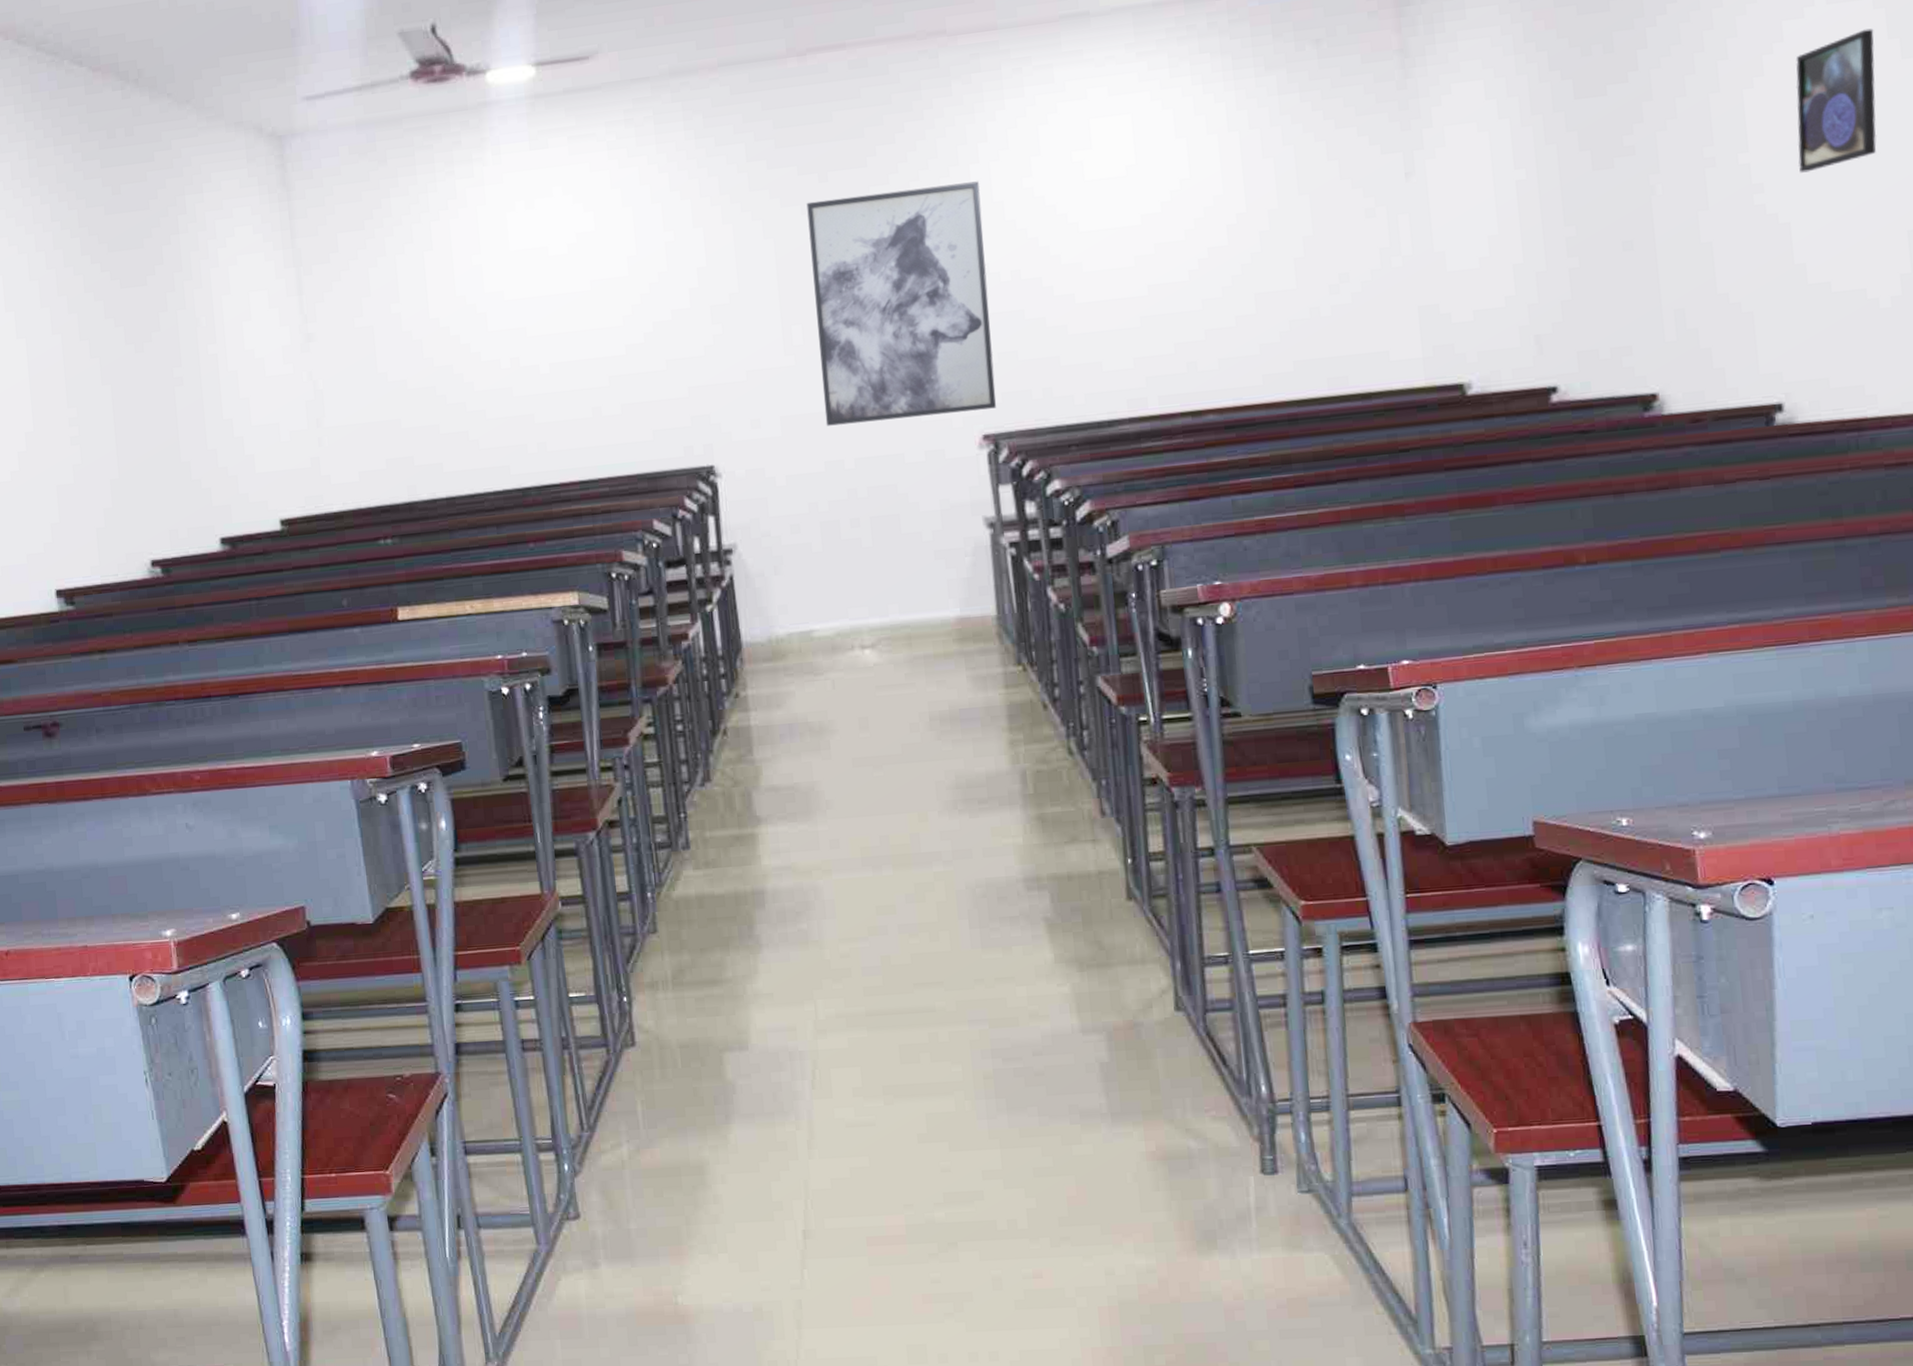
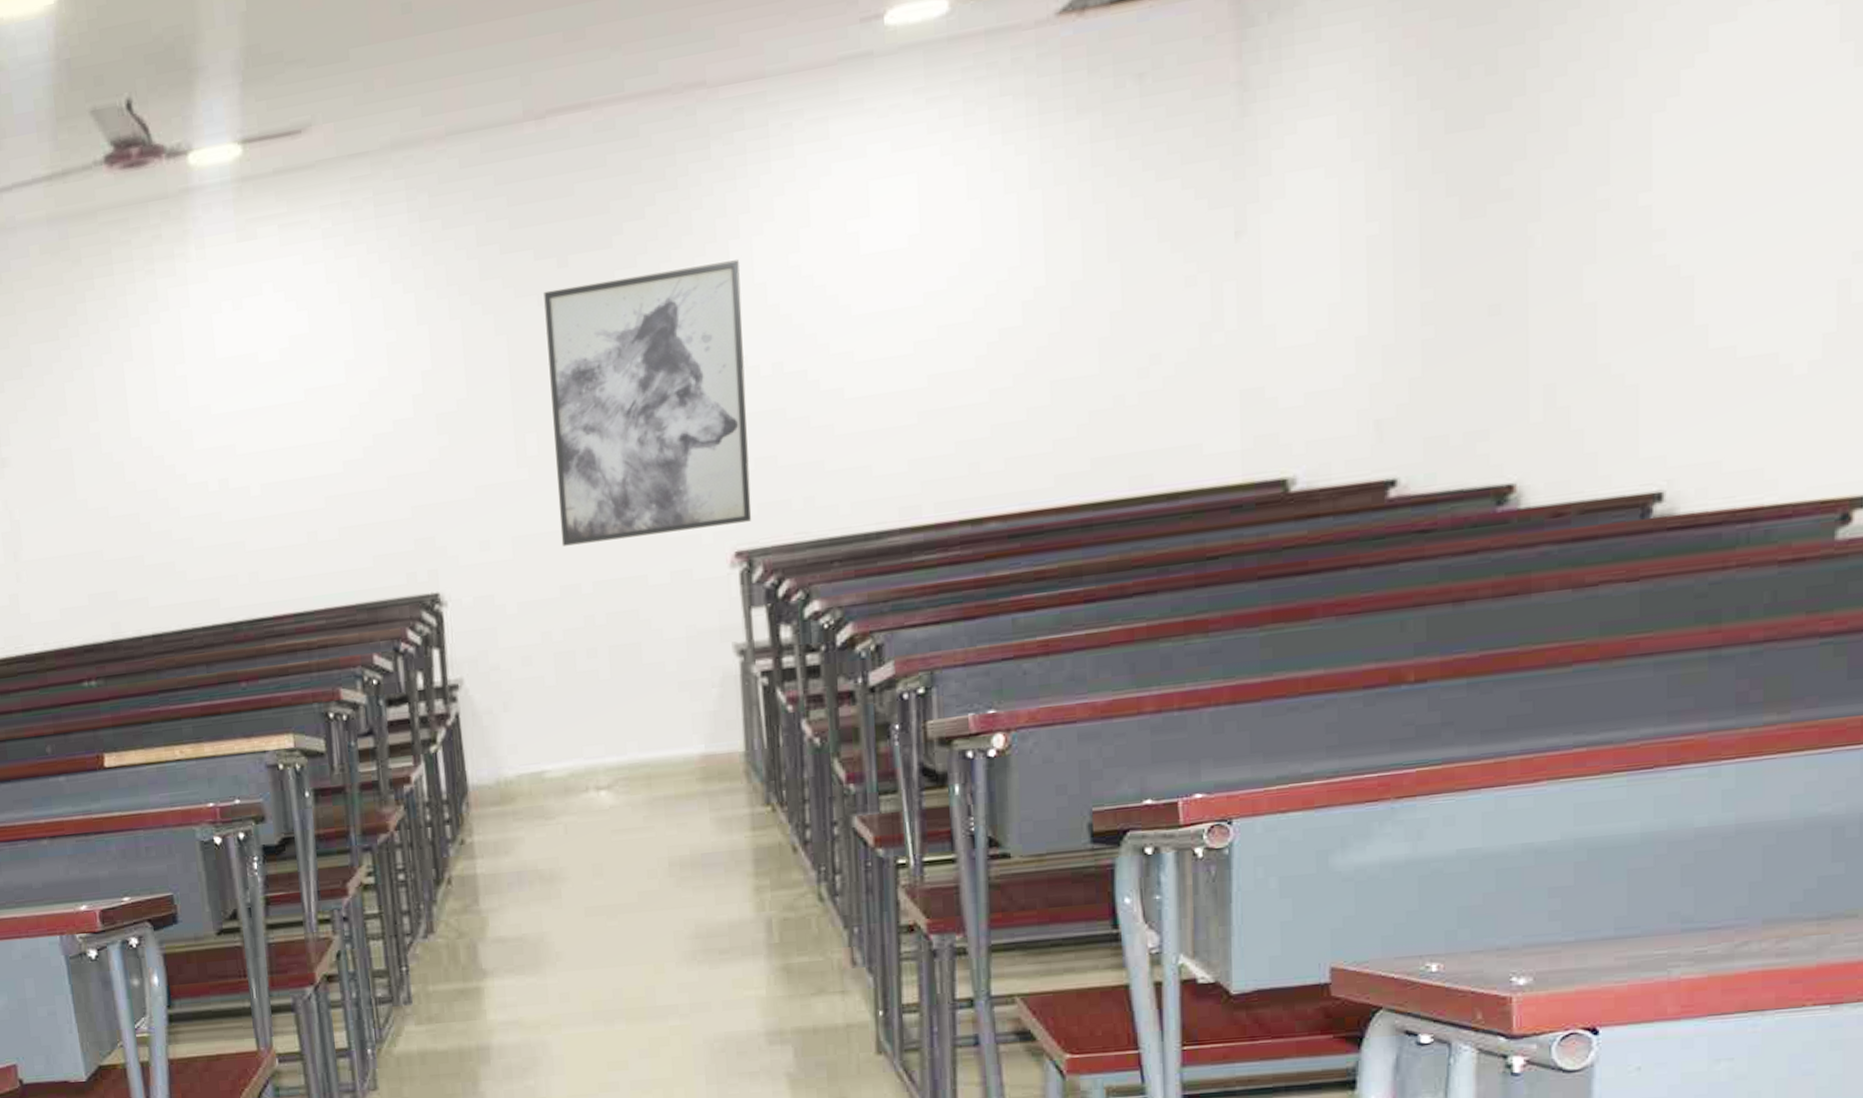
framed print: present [1796,28,1877,173] -> none [1712,30,1823,214]

